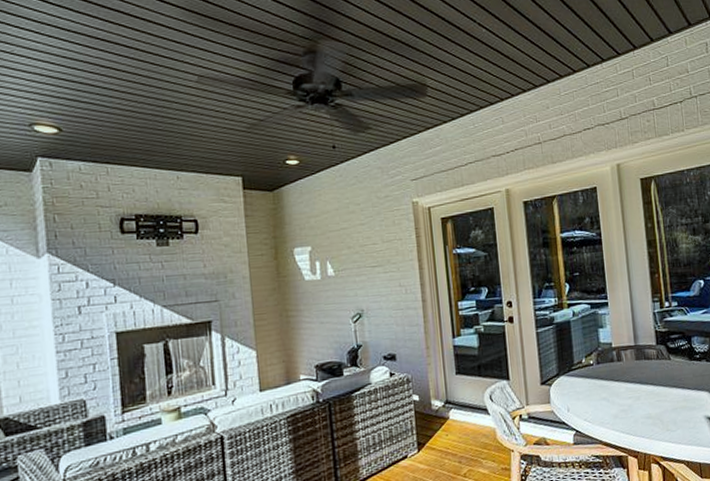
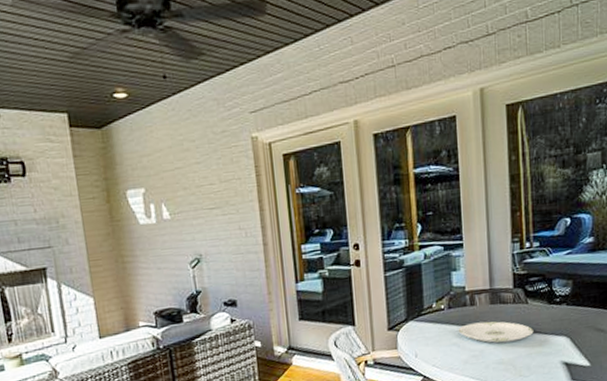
plate: none [607,376,678,398] -> present [458,321,534,343]

